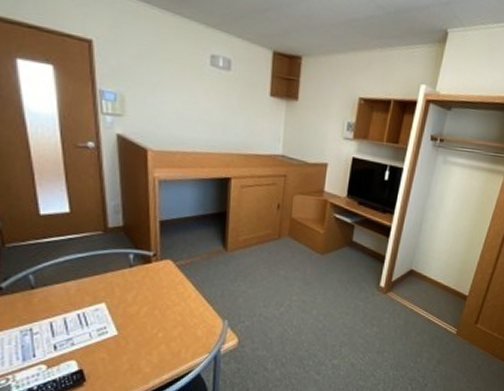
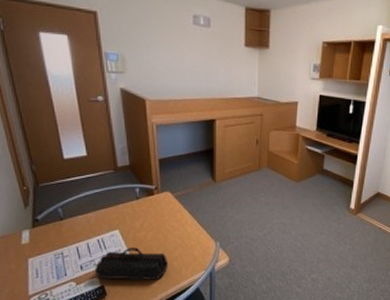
pencil case: none [72,325,165,363] -> present [95,248,169,280]

